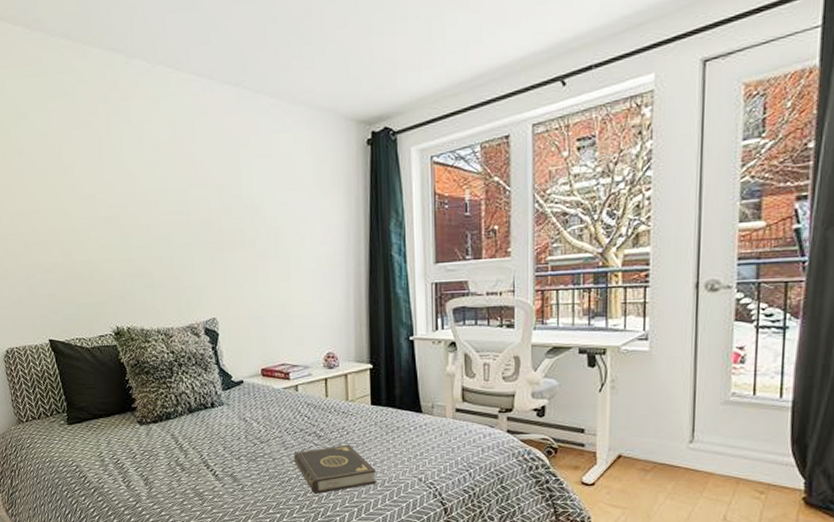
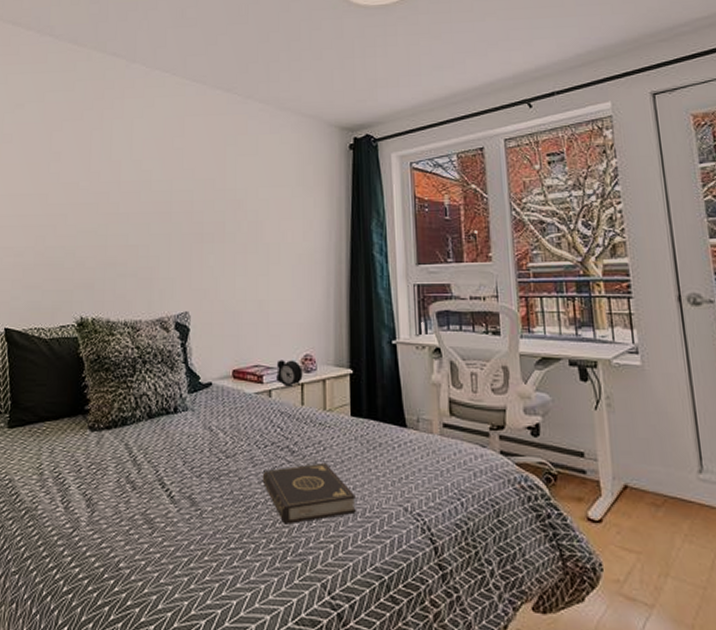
alarm clock: none [301,358,326,382] -> present [276,360,303,387]

